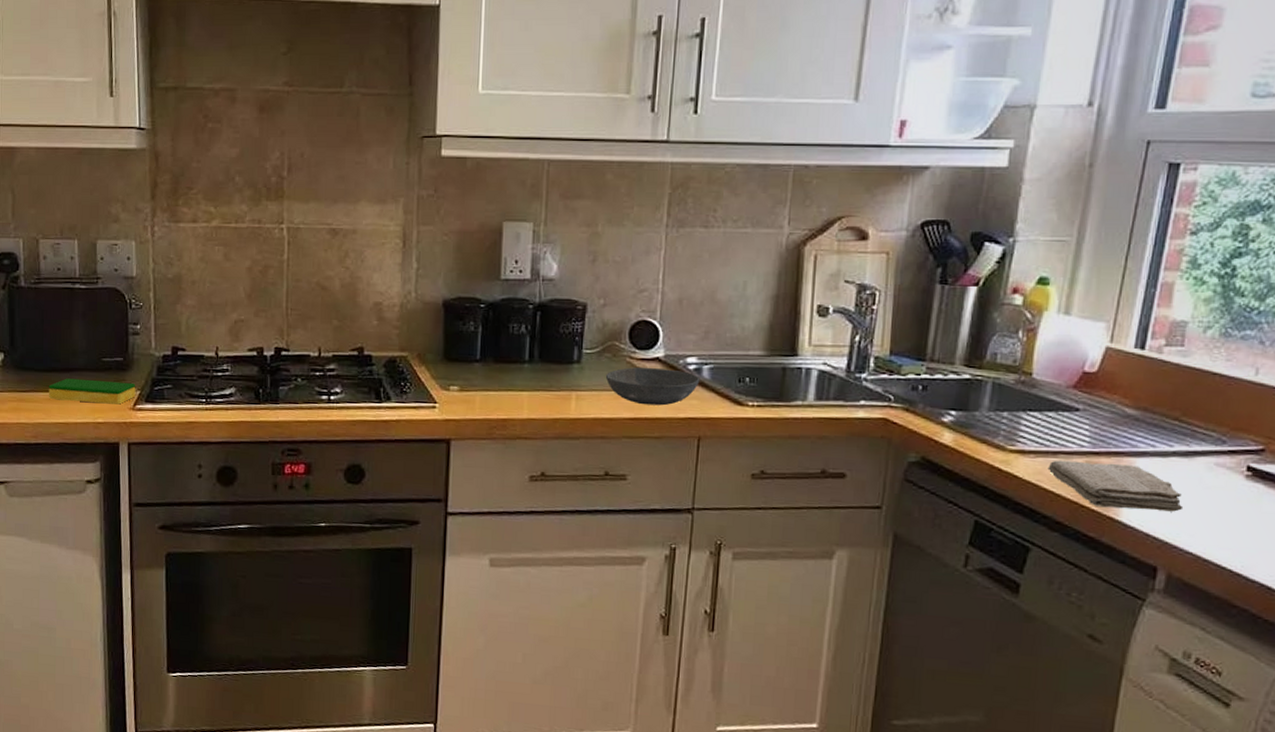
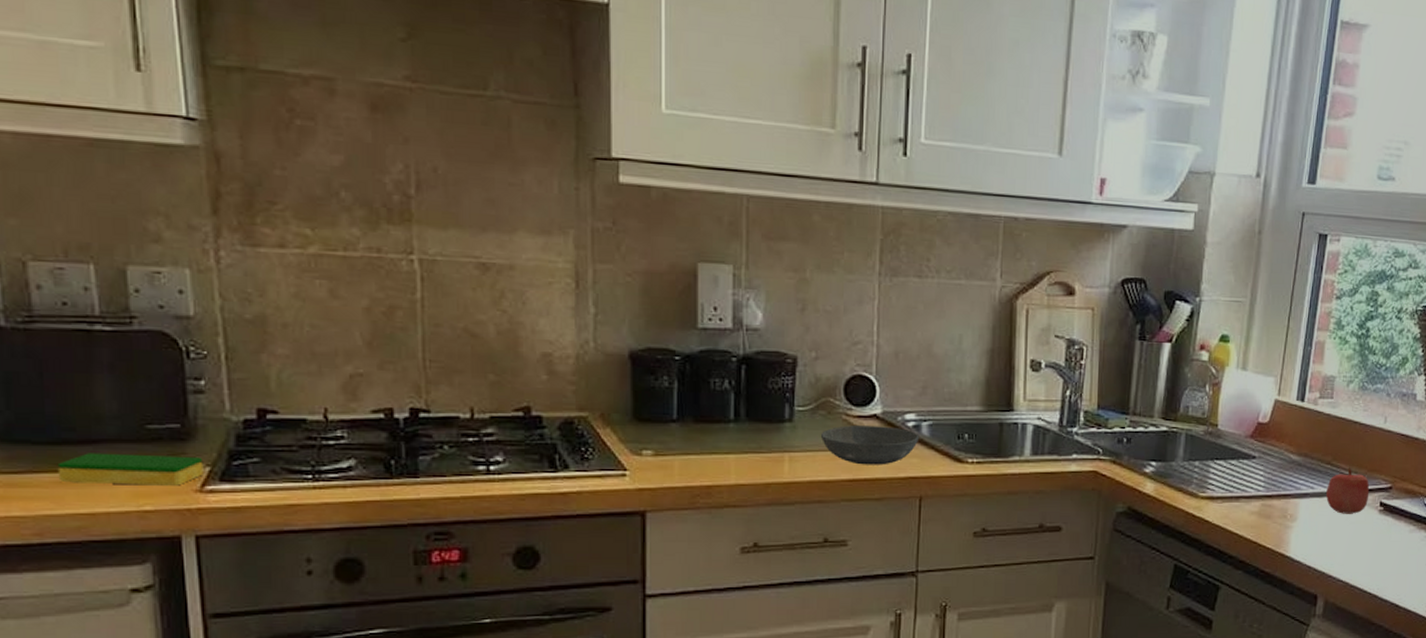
washcloth: present [1047,460,1184,512] -> none [1232,504,1336,545]
apple: none [1172,425,1233,478] -> present [1326,467,1370,514]

